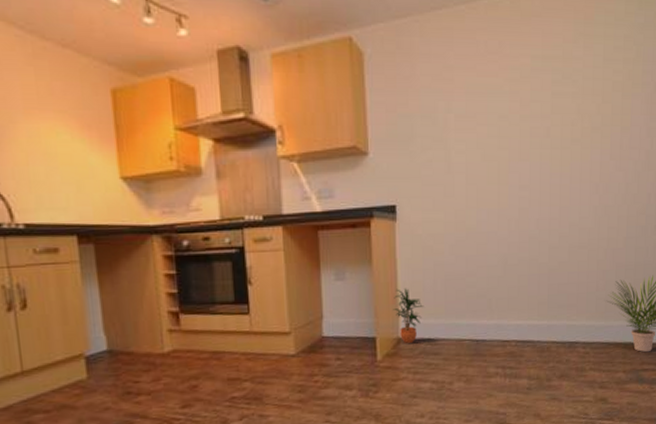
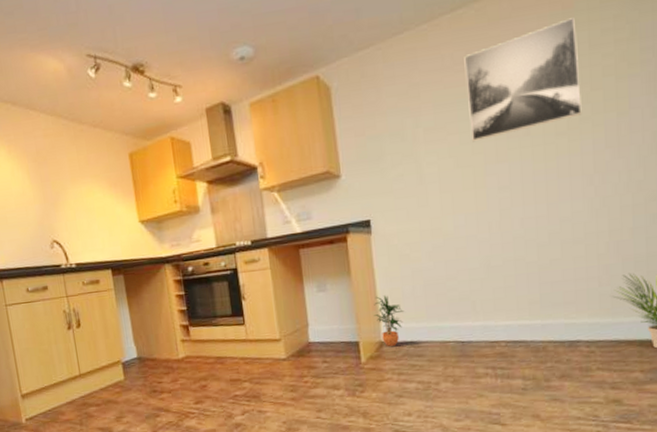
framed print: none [497,29,594,137] -> present [464,17,582,142]

